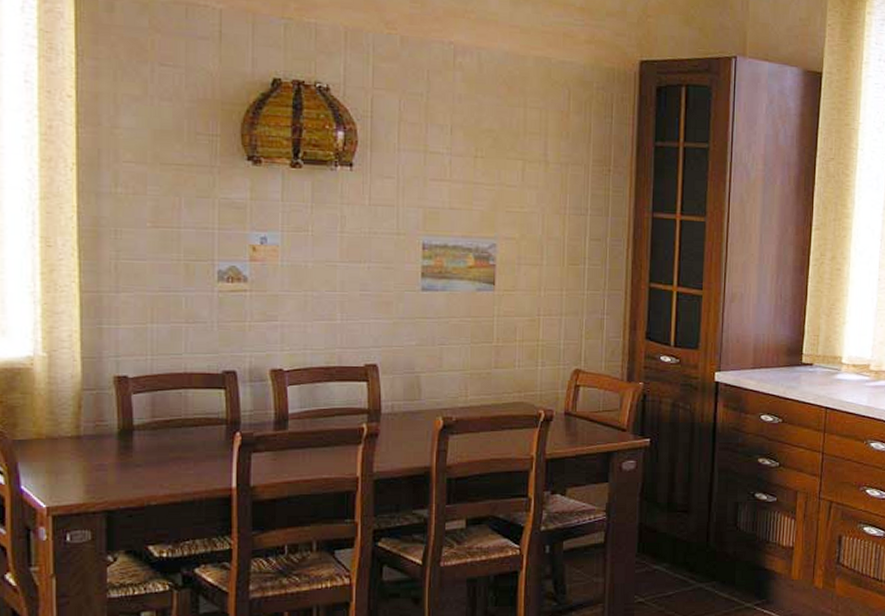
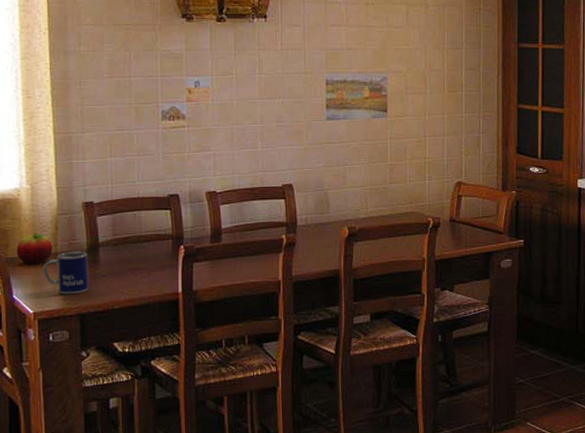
fruit: none [26,410,74,450] -> present [16,232,53,265]
mug: none [61,434,119,487] -> present [43,251,89,295]

